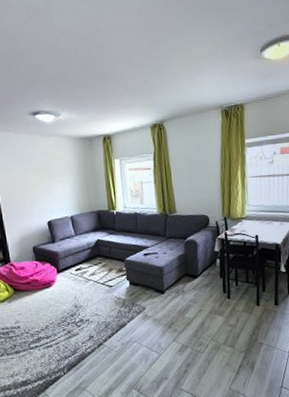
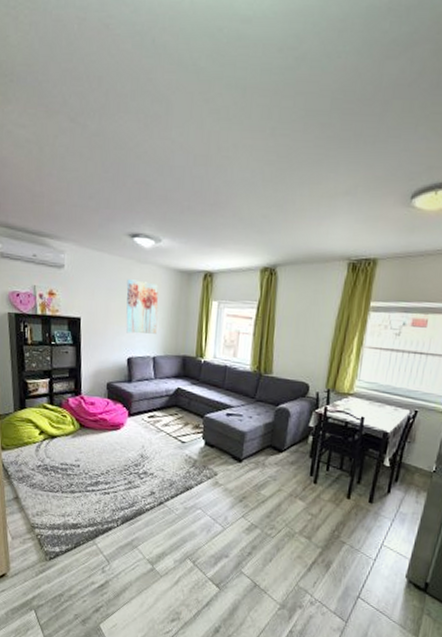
wall art: none [35,151,70,200] -> present [126,279,159,334]

